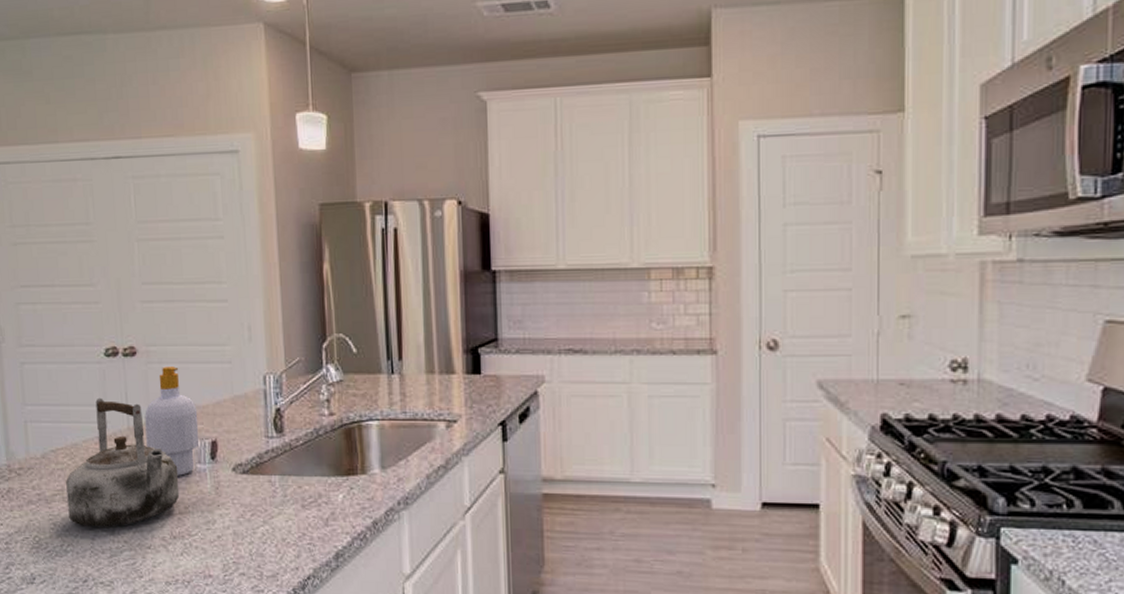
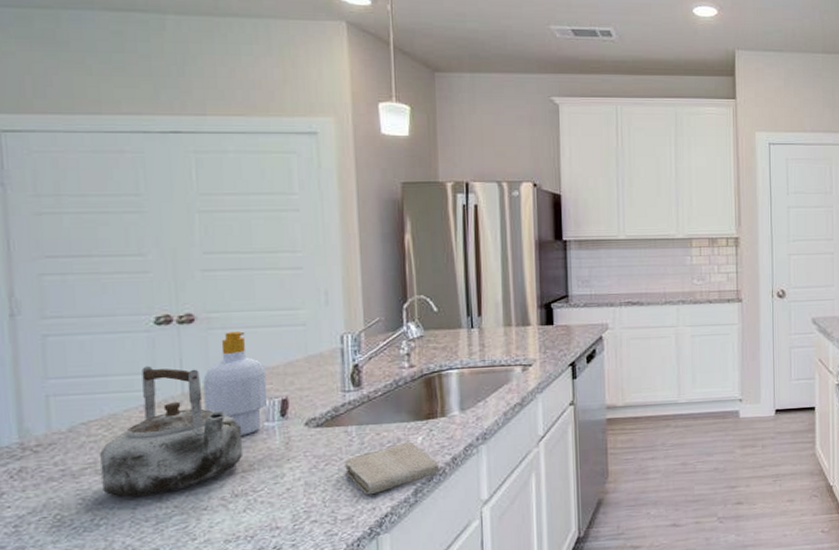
washcloth: none [269,499,361,553] -> present [345,442,440,495]

